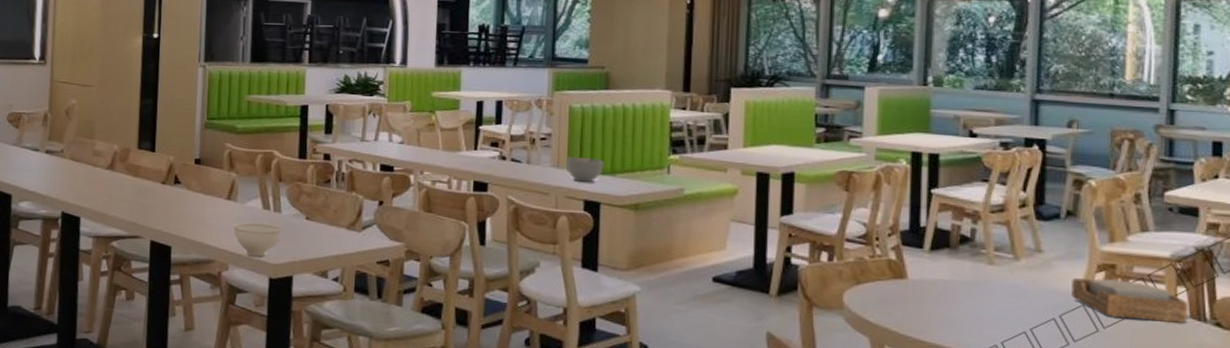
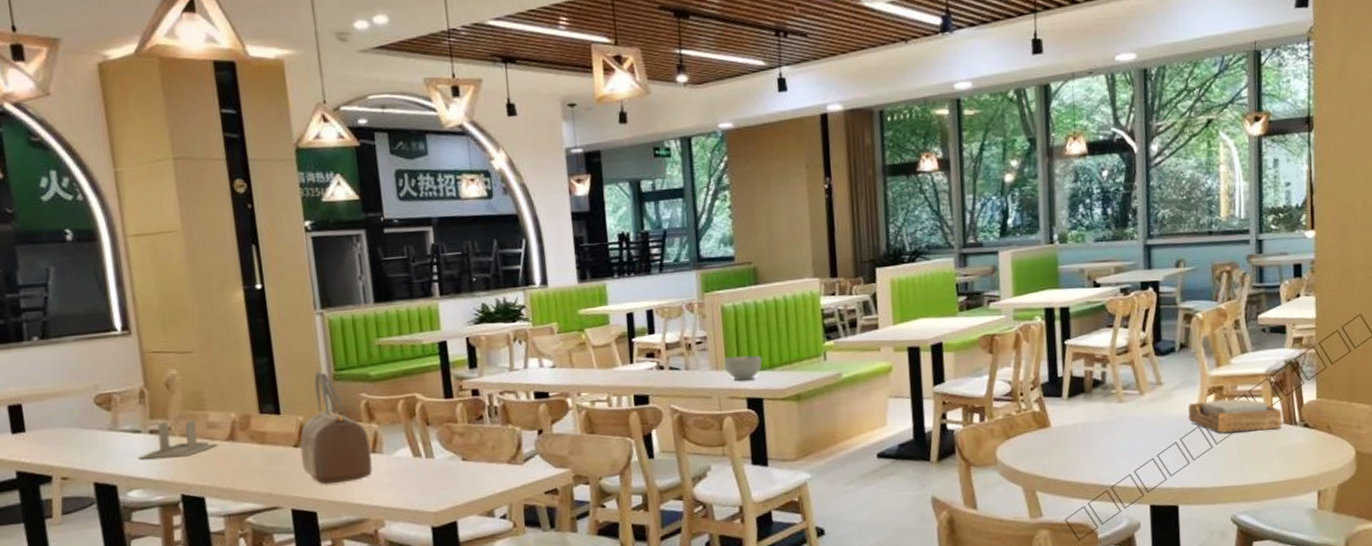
napkin holder: none [33,144,99,178] -> present [138,420,218,459]
handbag: none [166,118,228,223] -> present [300,371,373,485]
bowl: present [233,222,282,257] -> none [383,471,438,508]

